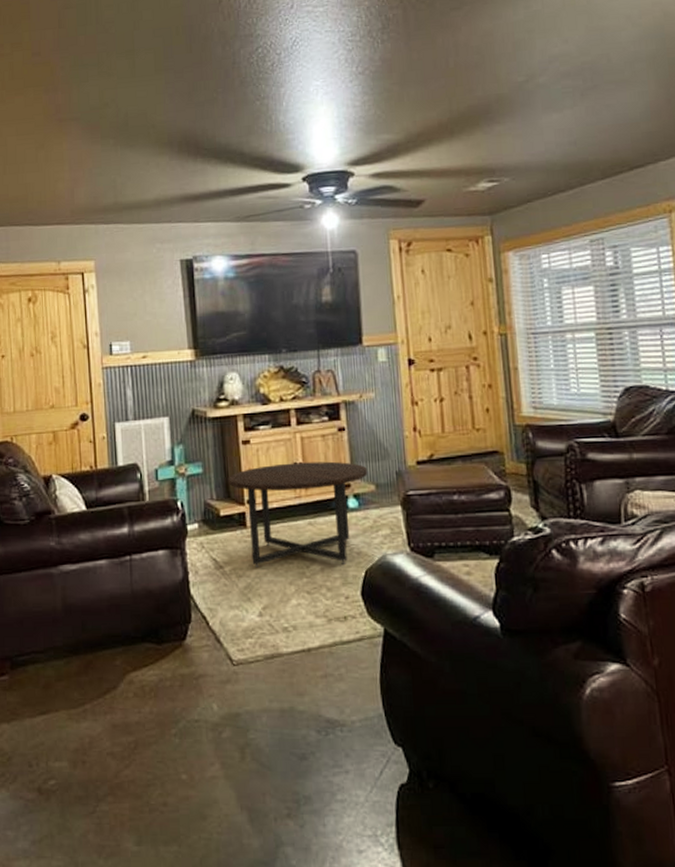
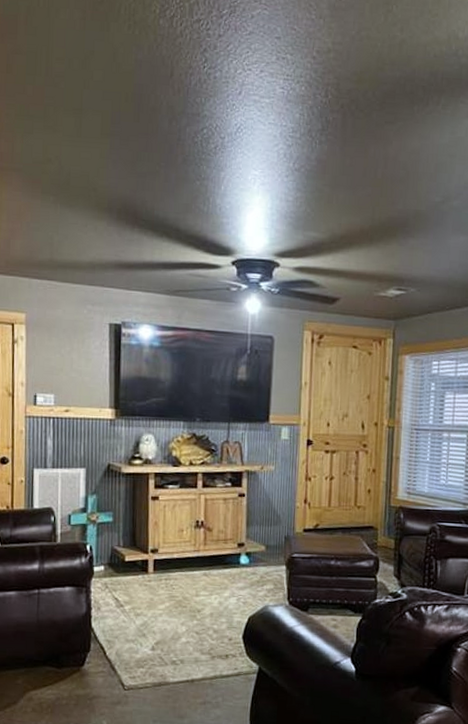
coffee table: present [227,461,368,568] -> none [135,520,261,611]

